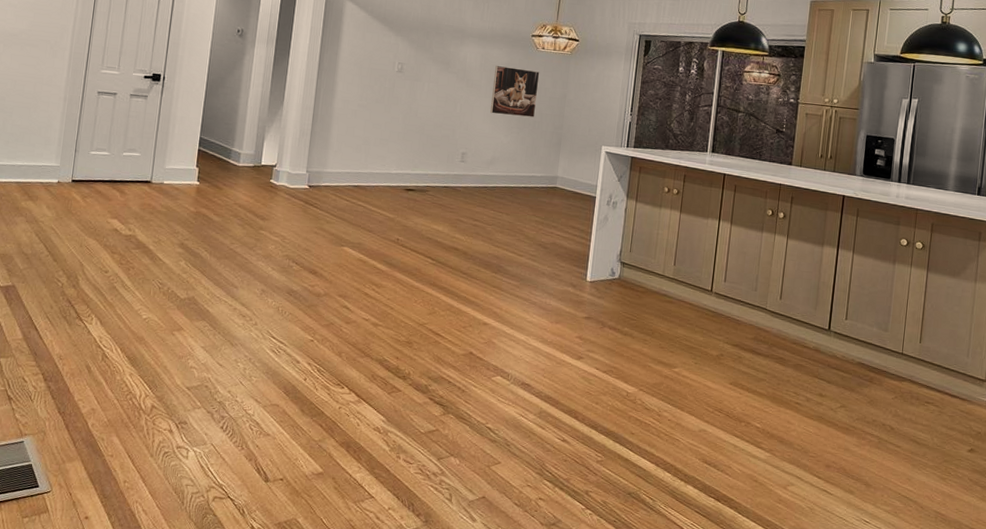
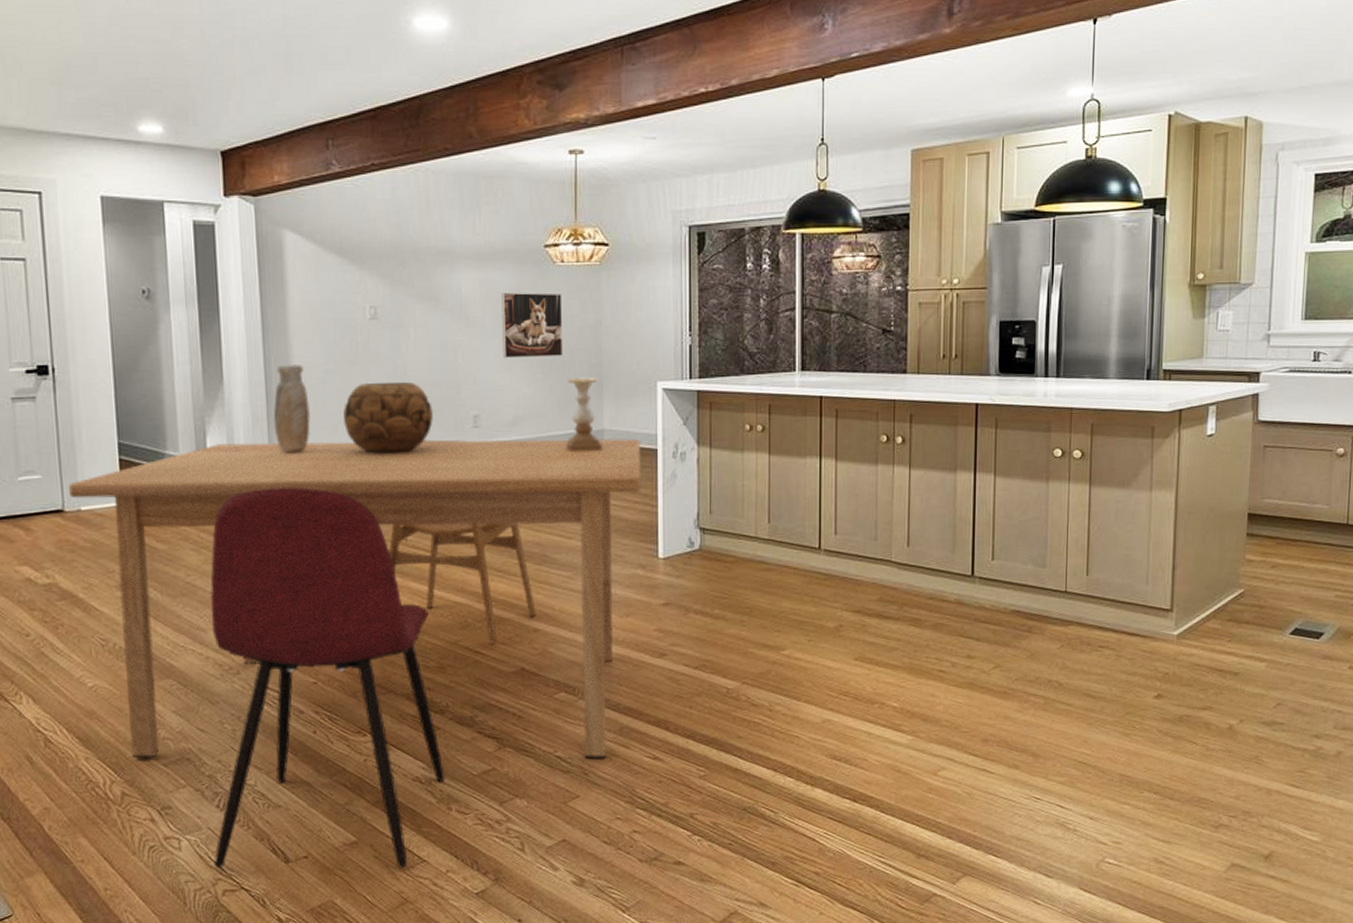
table: none [158,148,584,434] -> present [69,438,643,759]
dining chair: none [210,186,406,500] -> present [210,487,445,868]
vase: none [314,96,343,163] -> present [273,365,310,454]
decorative bowl: none [366,117,434,174] -> present [343,381,434,454]
dining chair: none [383,166,488,331] -> present [389,439,536,645]
candle holder: none [527,135,559,192] -> present [566,378,603,451]

